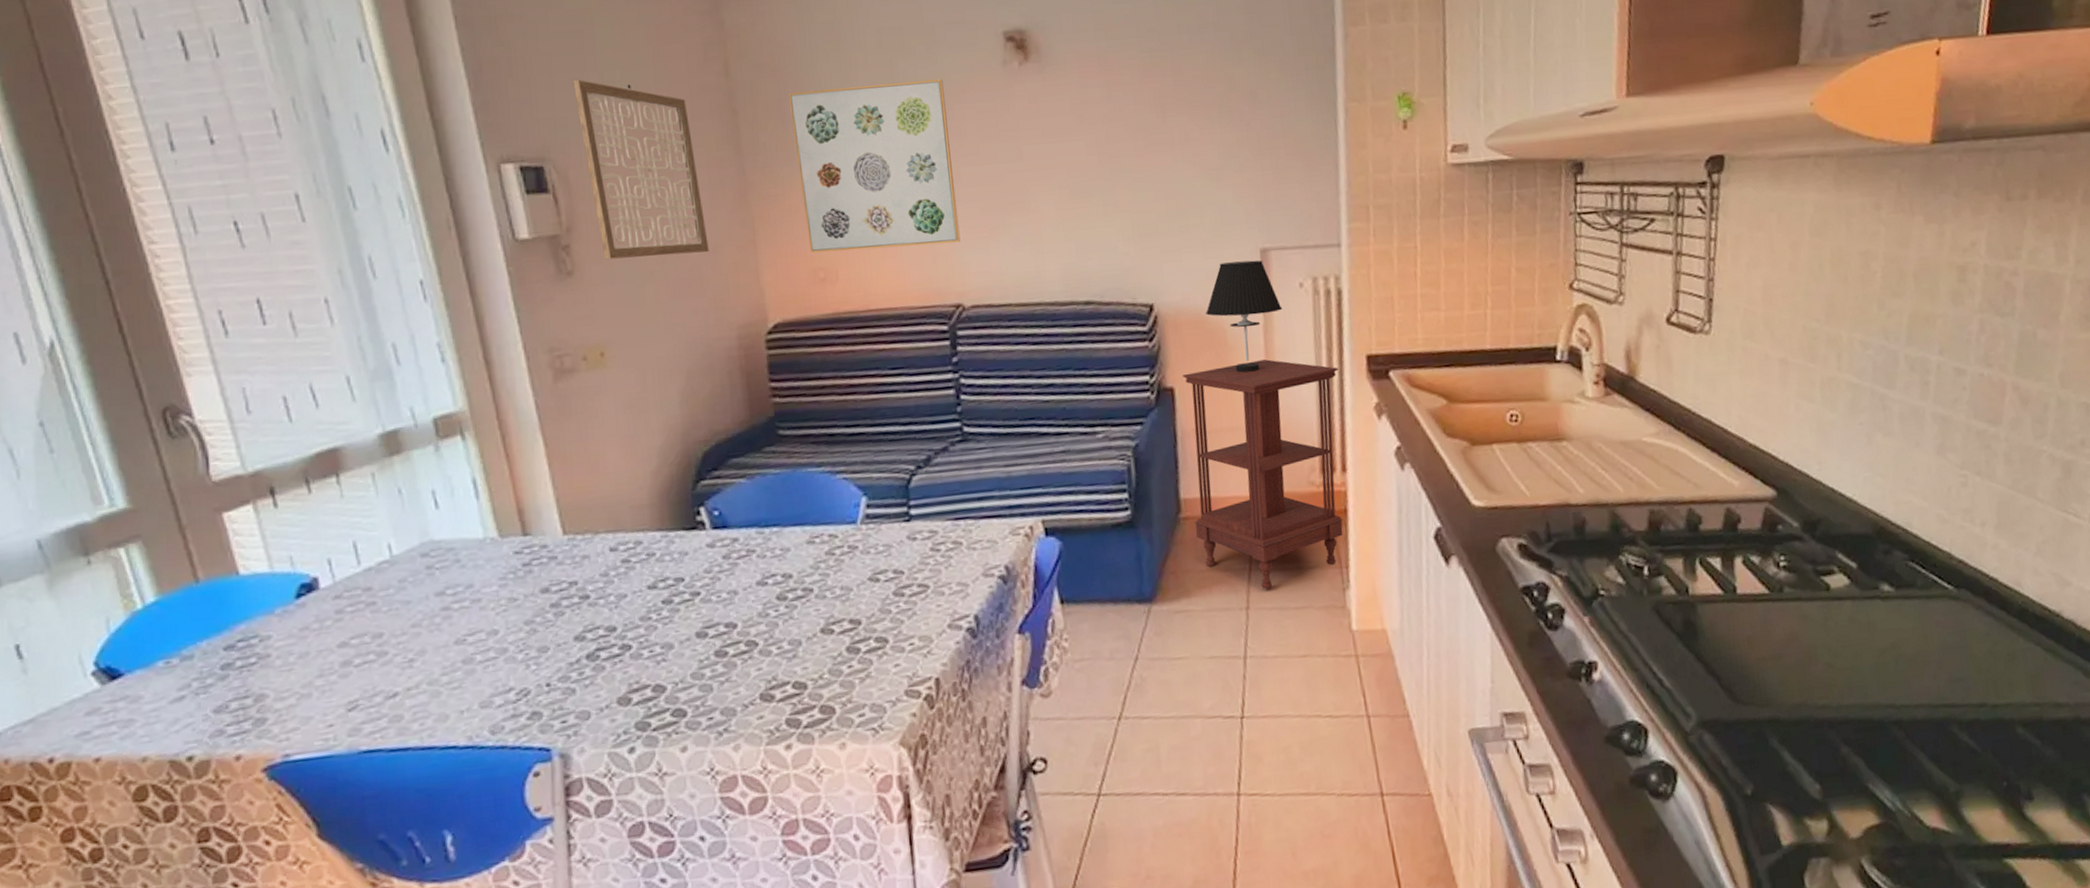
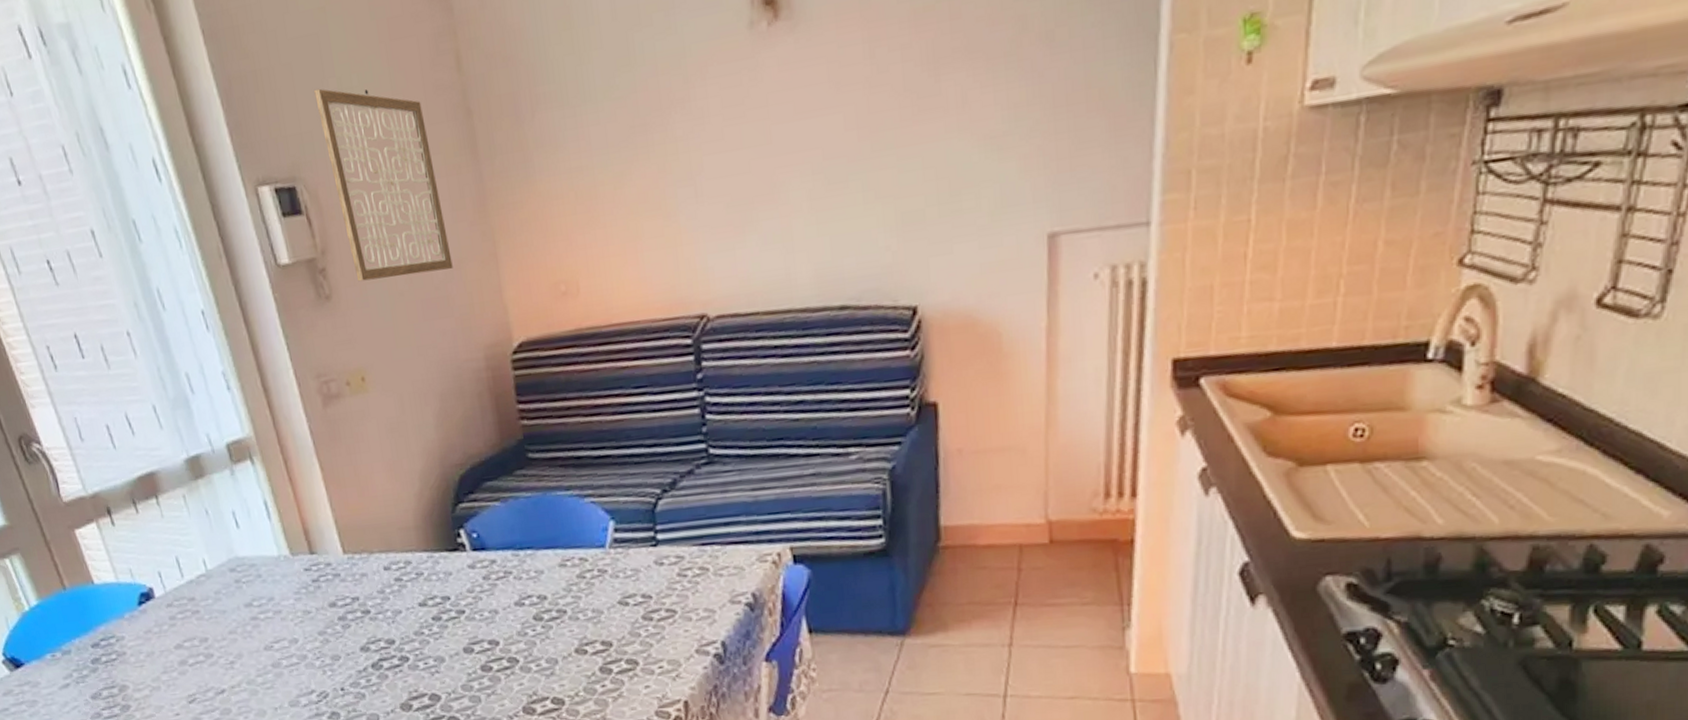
wall art: present [788,79,961,253] -> none [521,51,704,265]
side table: present [1183,359,1343,589] -> none [948,367,1137,625]
table lamp: present [1206,260,1283,373] -> none [978,247,1071,384]

